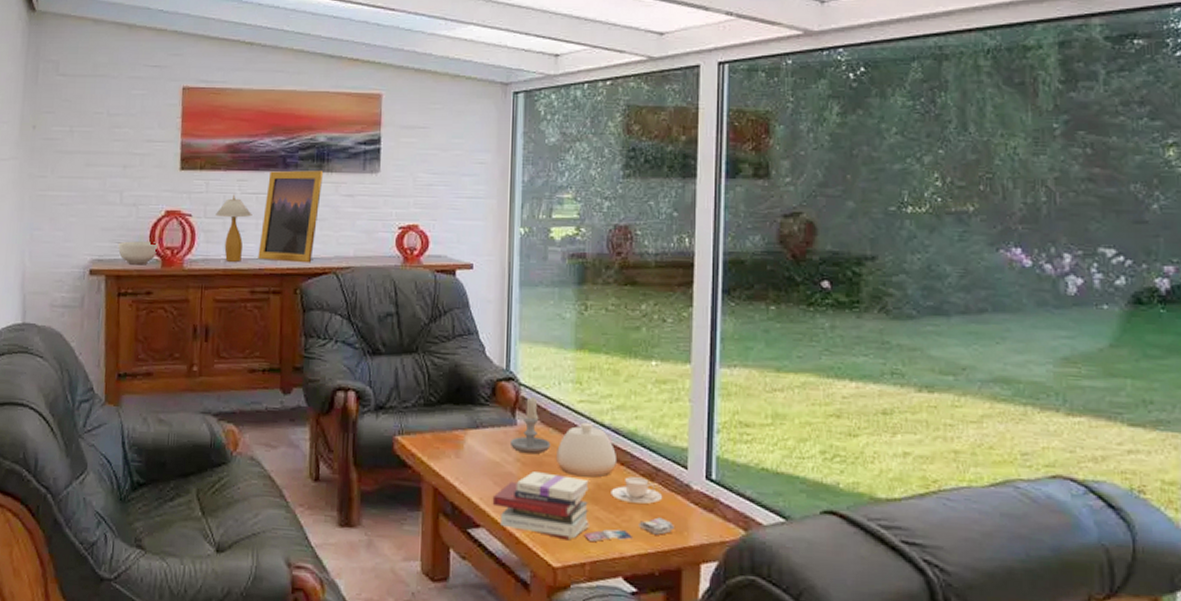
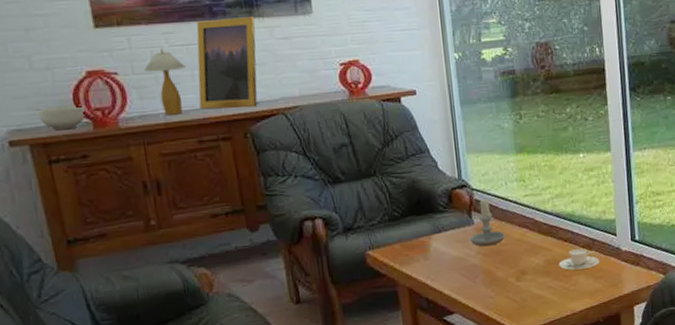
books: present [492,472,589,541] -> none [461,258,545,310]
decorative bowl: present [555,422,618,478] -> none [510,212,562,257]
magazine: present [584,517,676,541] -> none [541,277,612,306]

